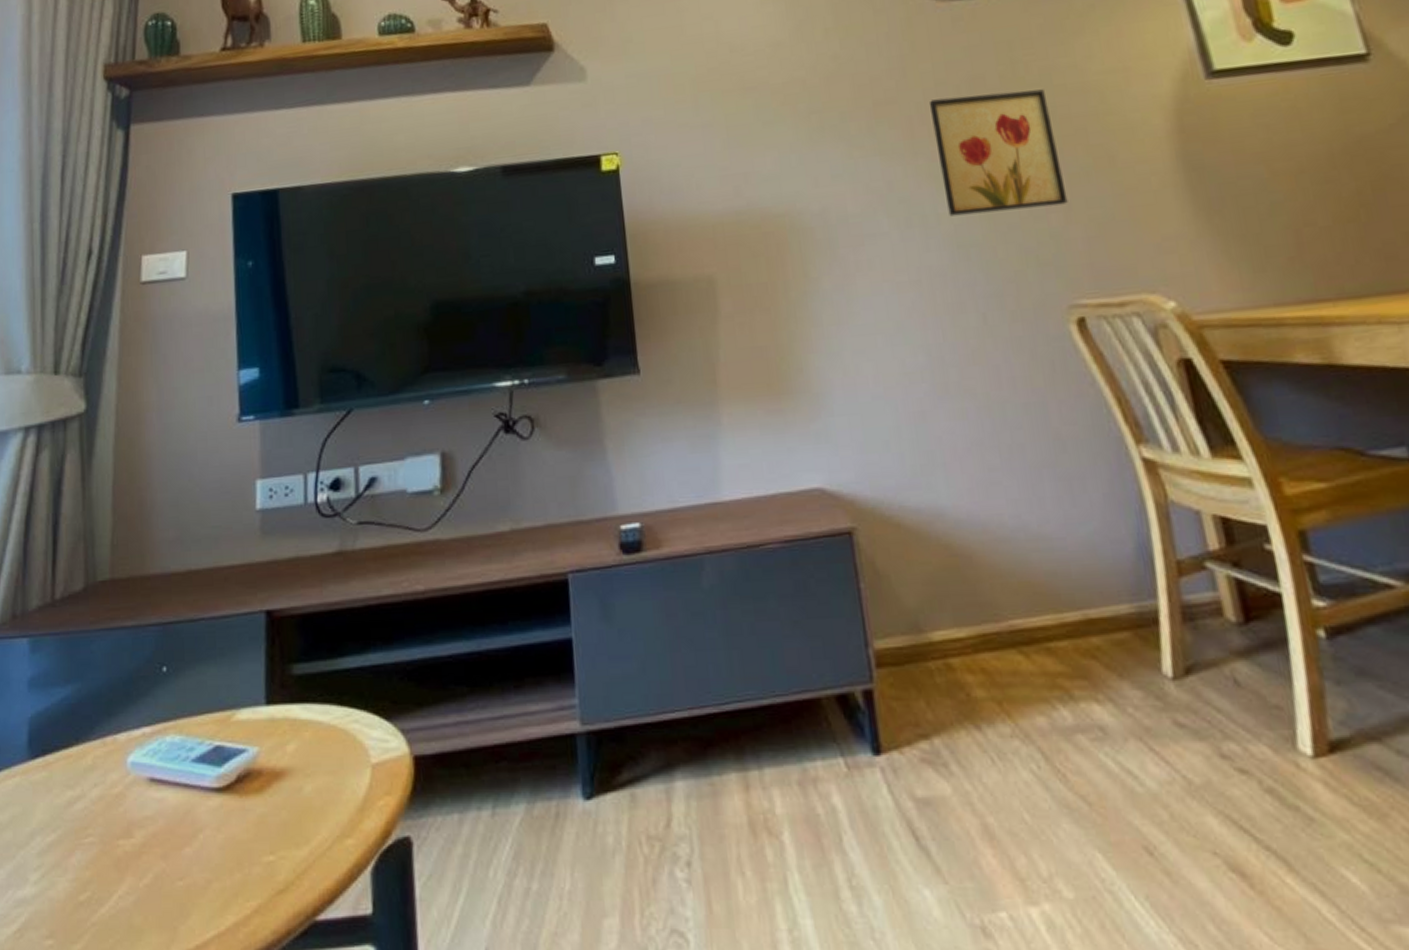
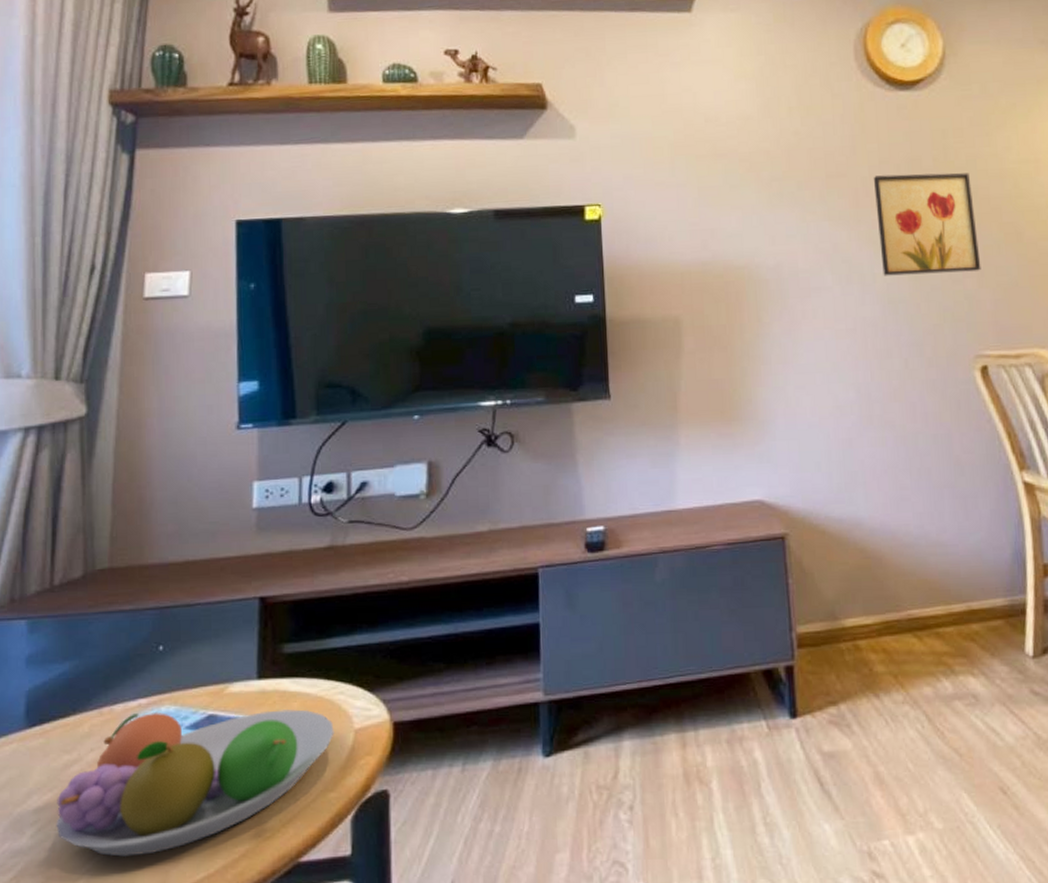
fruit bowl: none [60,740,350,909] -> present [56,709,334,857]

